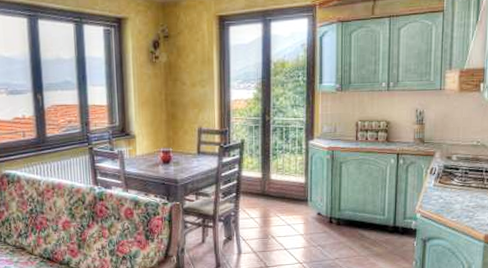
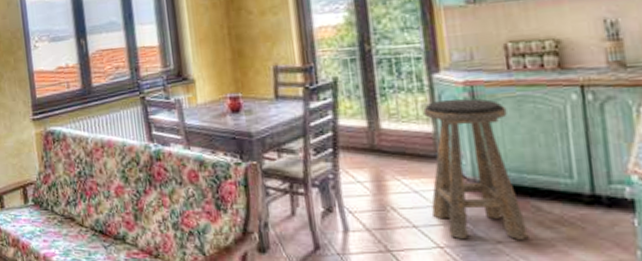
stool: none [297,159,355,258] -> present [423,98,529,241]

